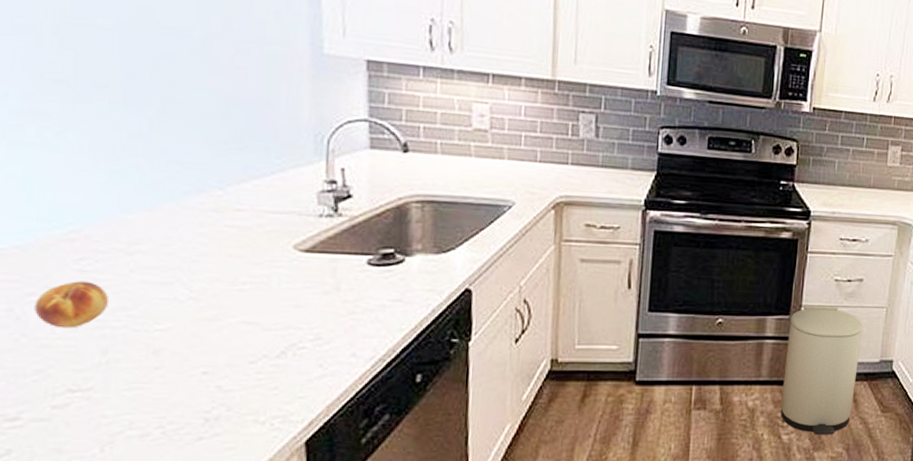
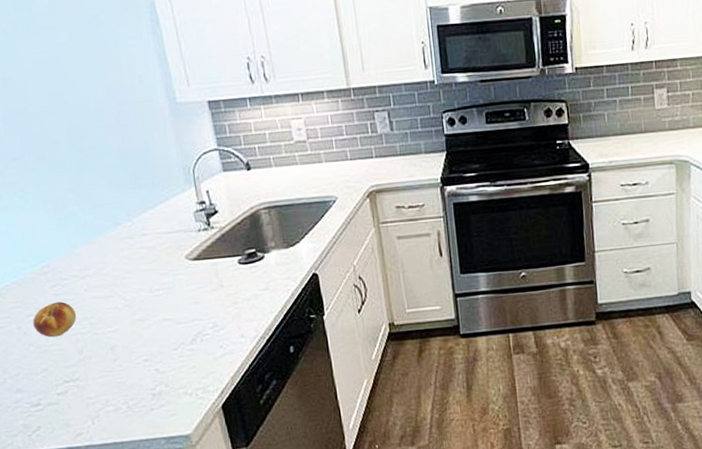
pedal bin: present [780,305,864,435] -> none [586,247,658,367]

